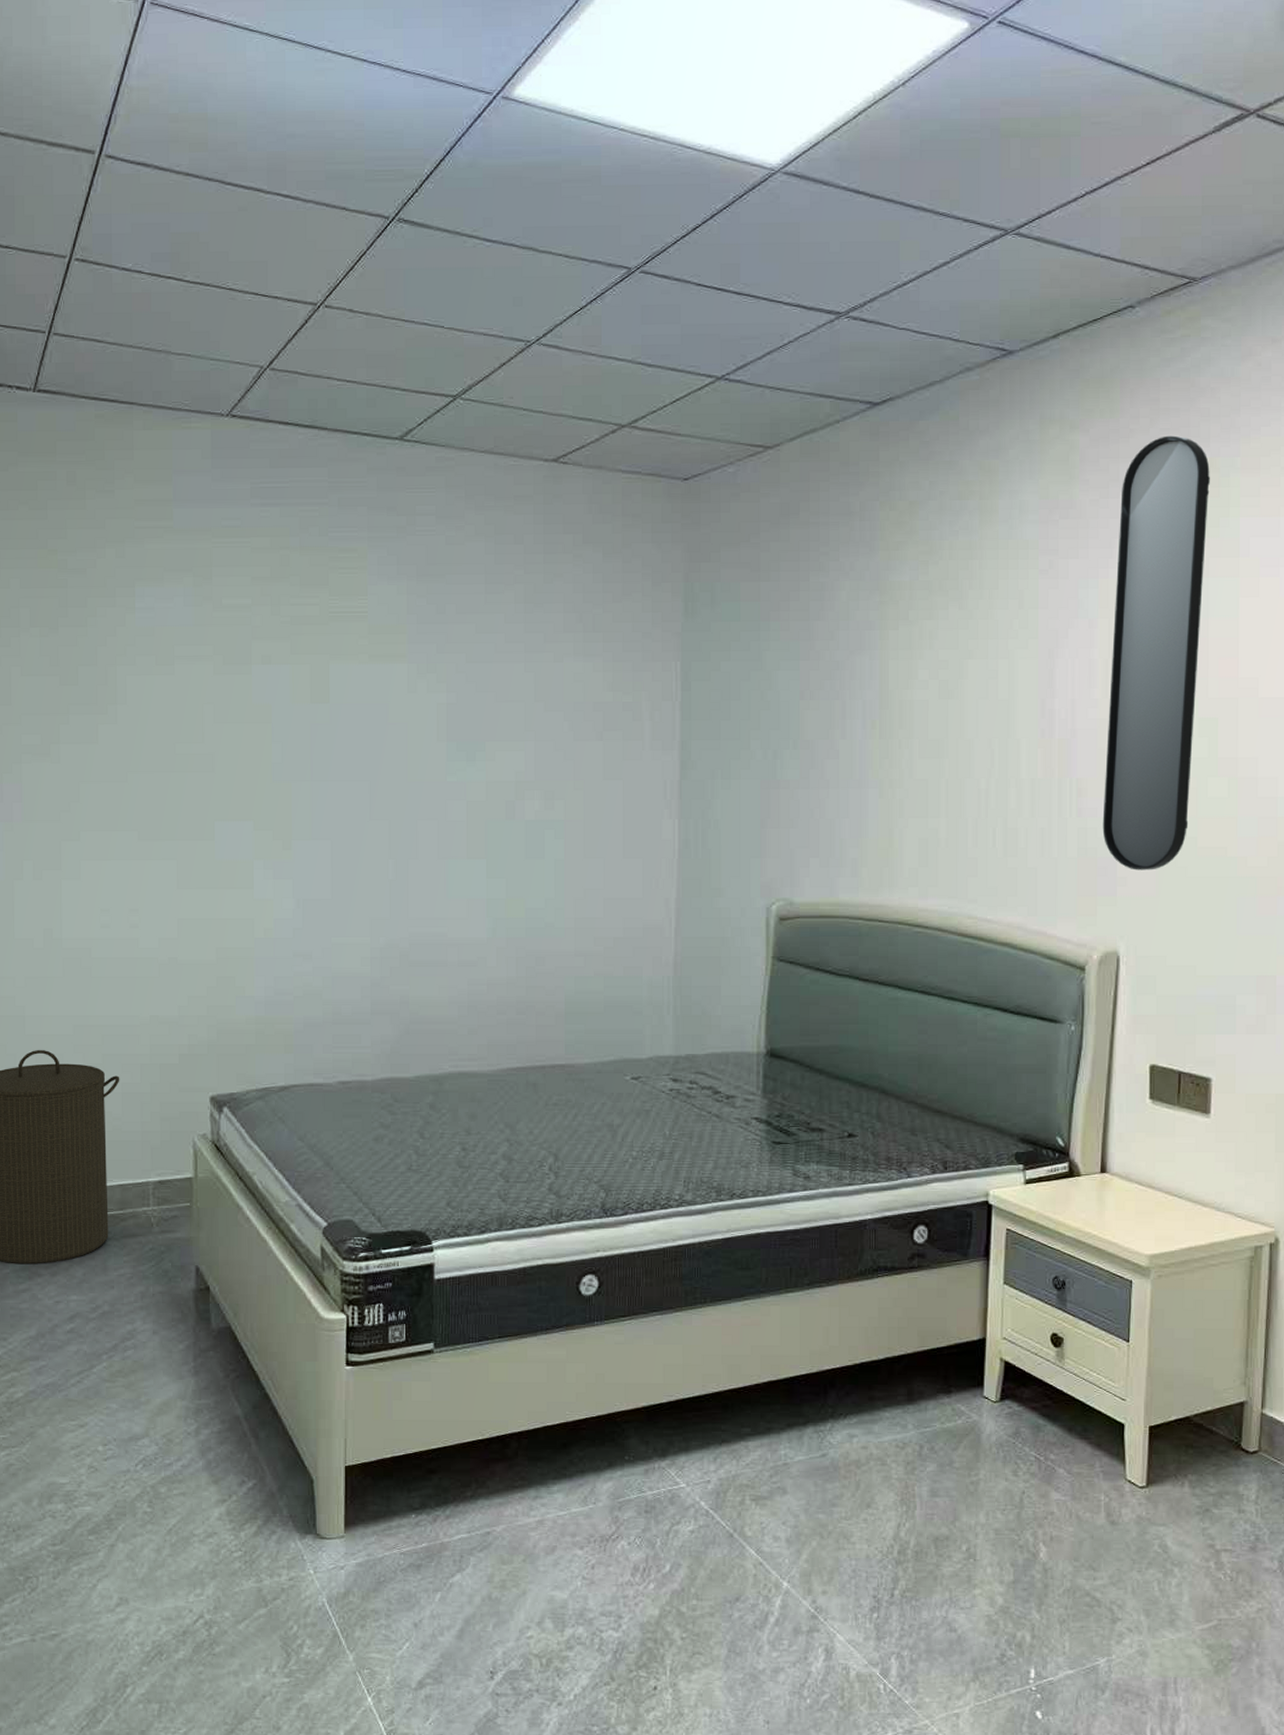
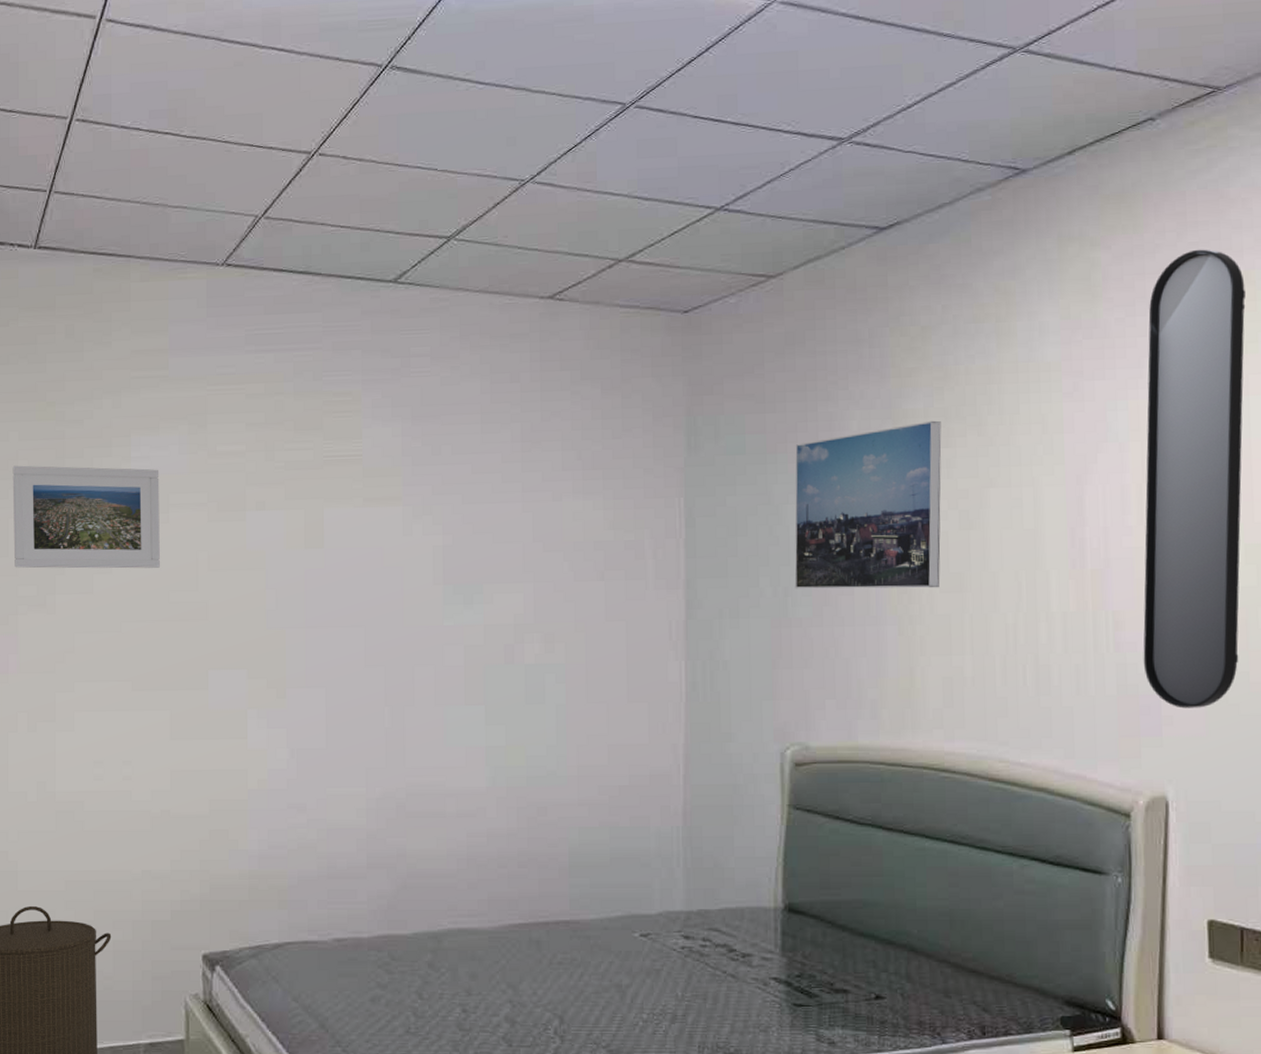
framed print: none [14,613,165,719] -> present [12,465,160,569]
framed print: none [784,593,925,754] -> present [794,420,942,589]

